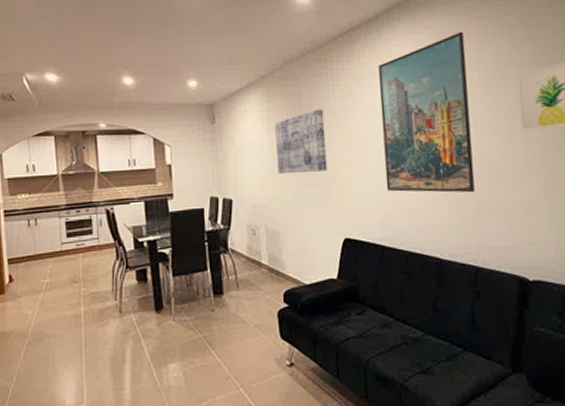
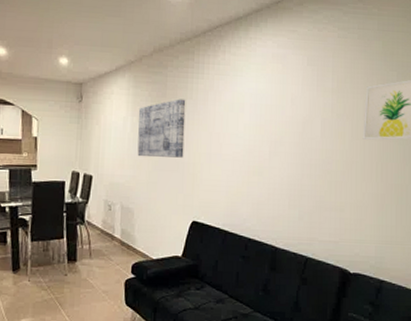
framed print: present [378,31,475,193] -> none [235,39,324,191]

